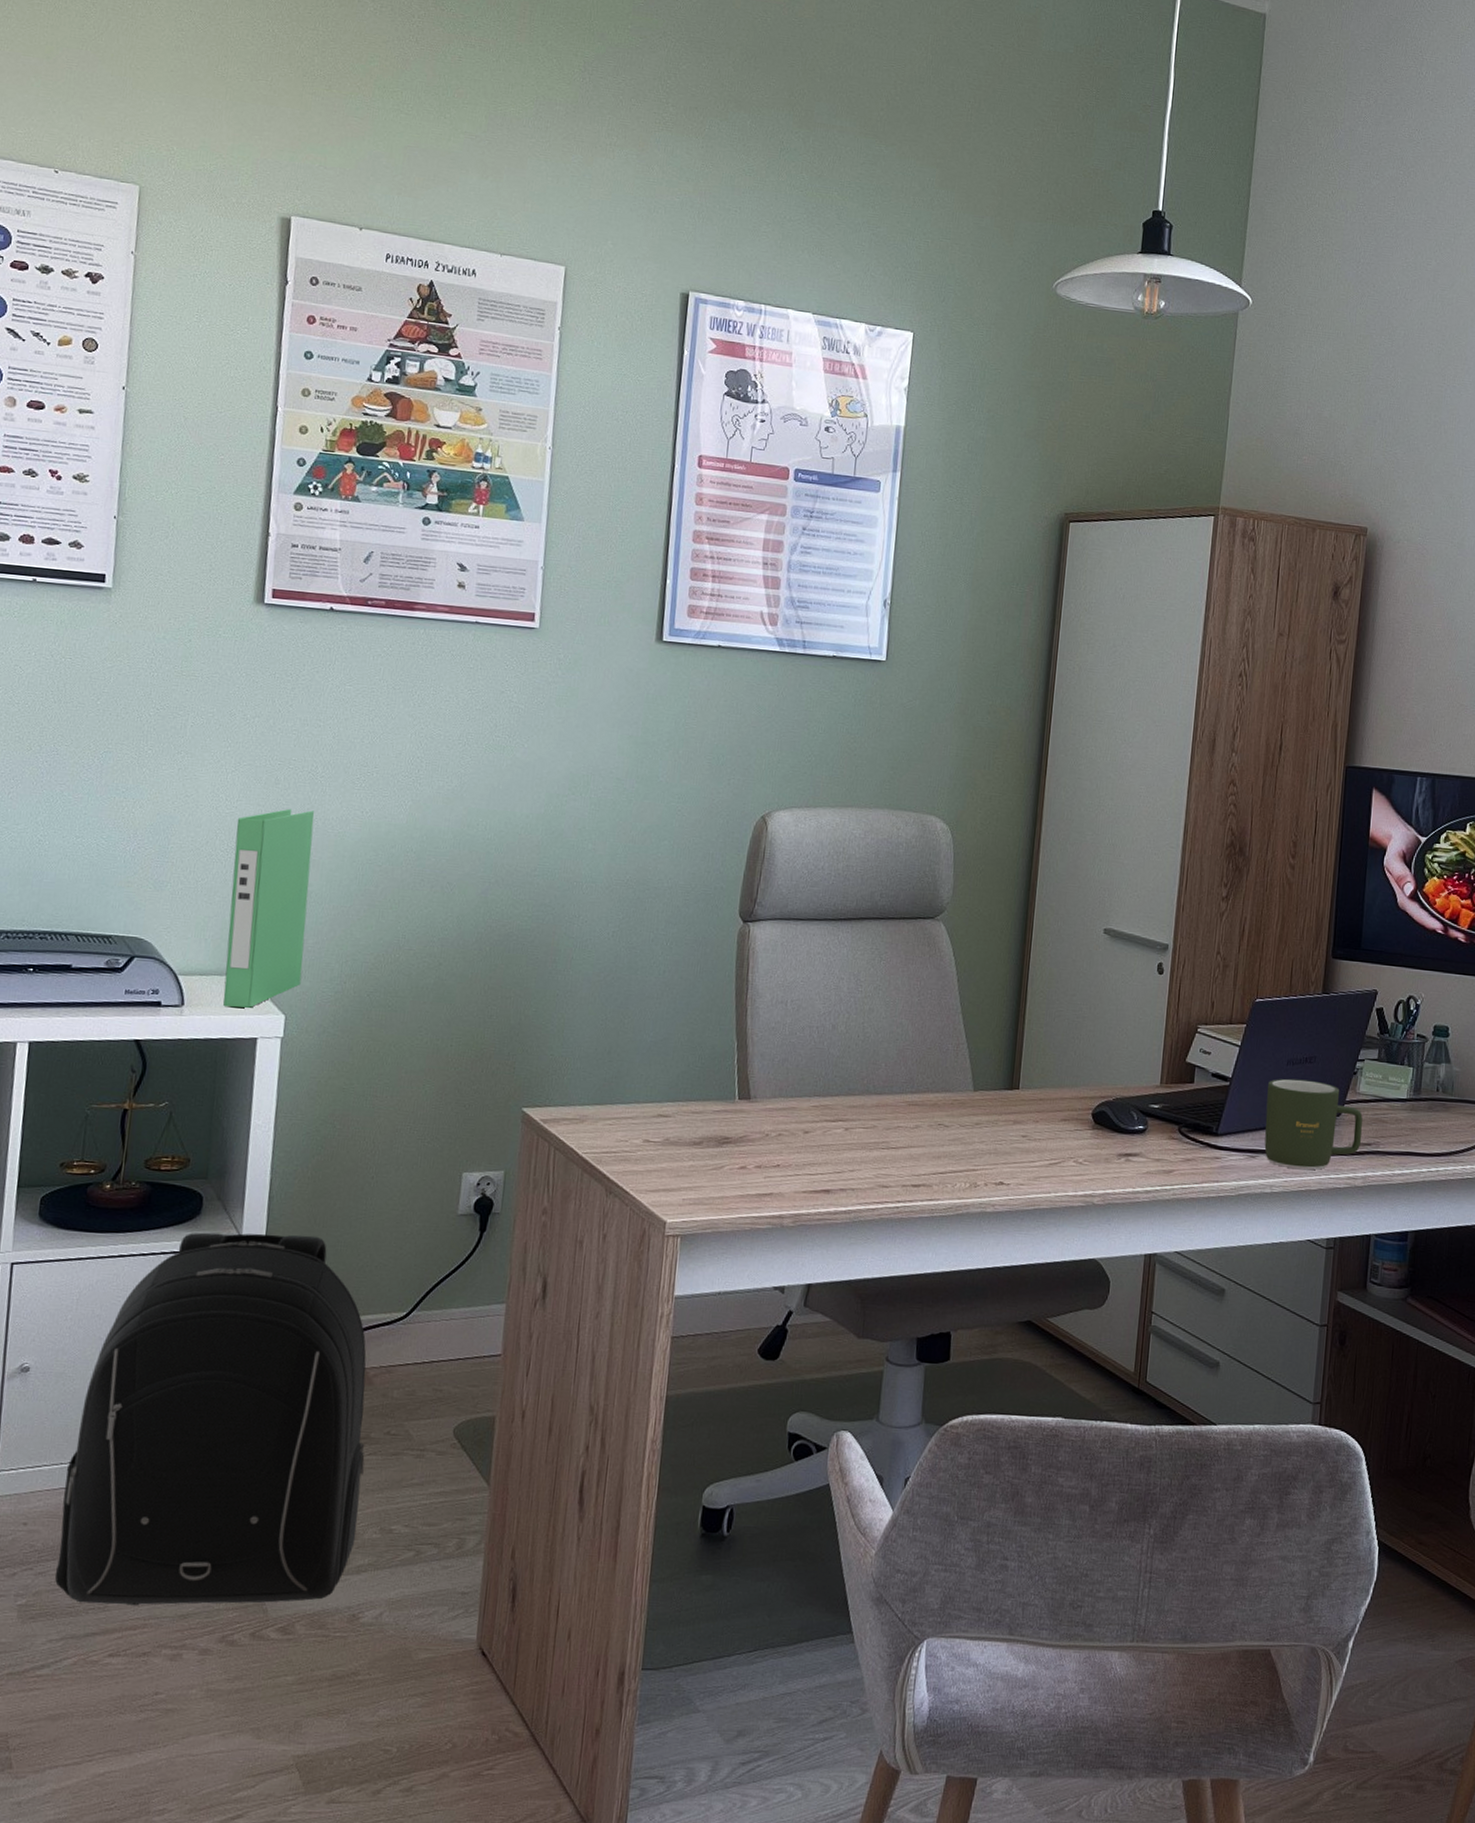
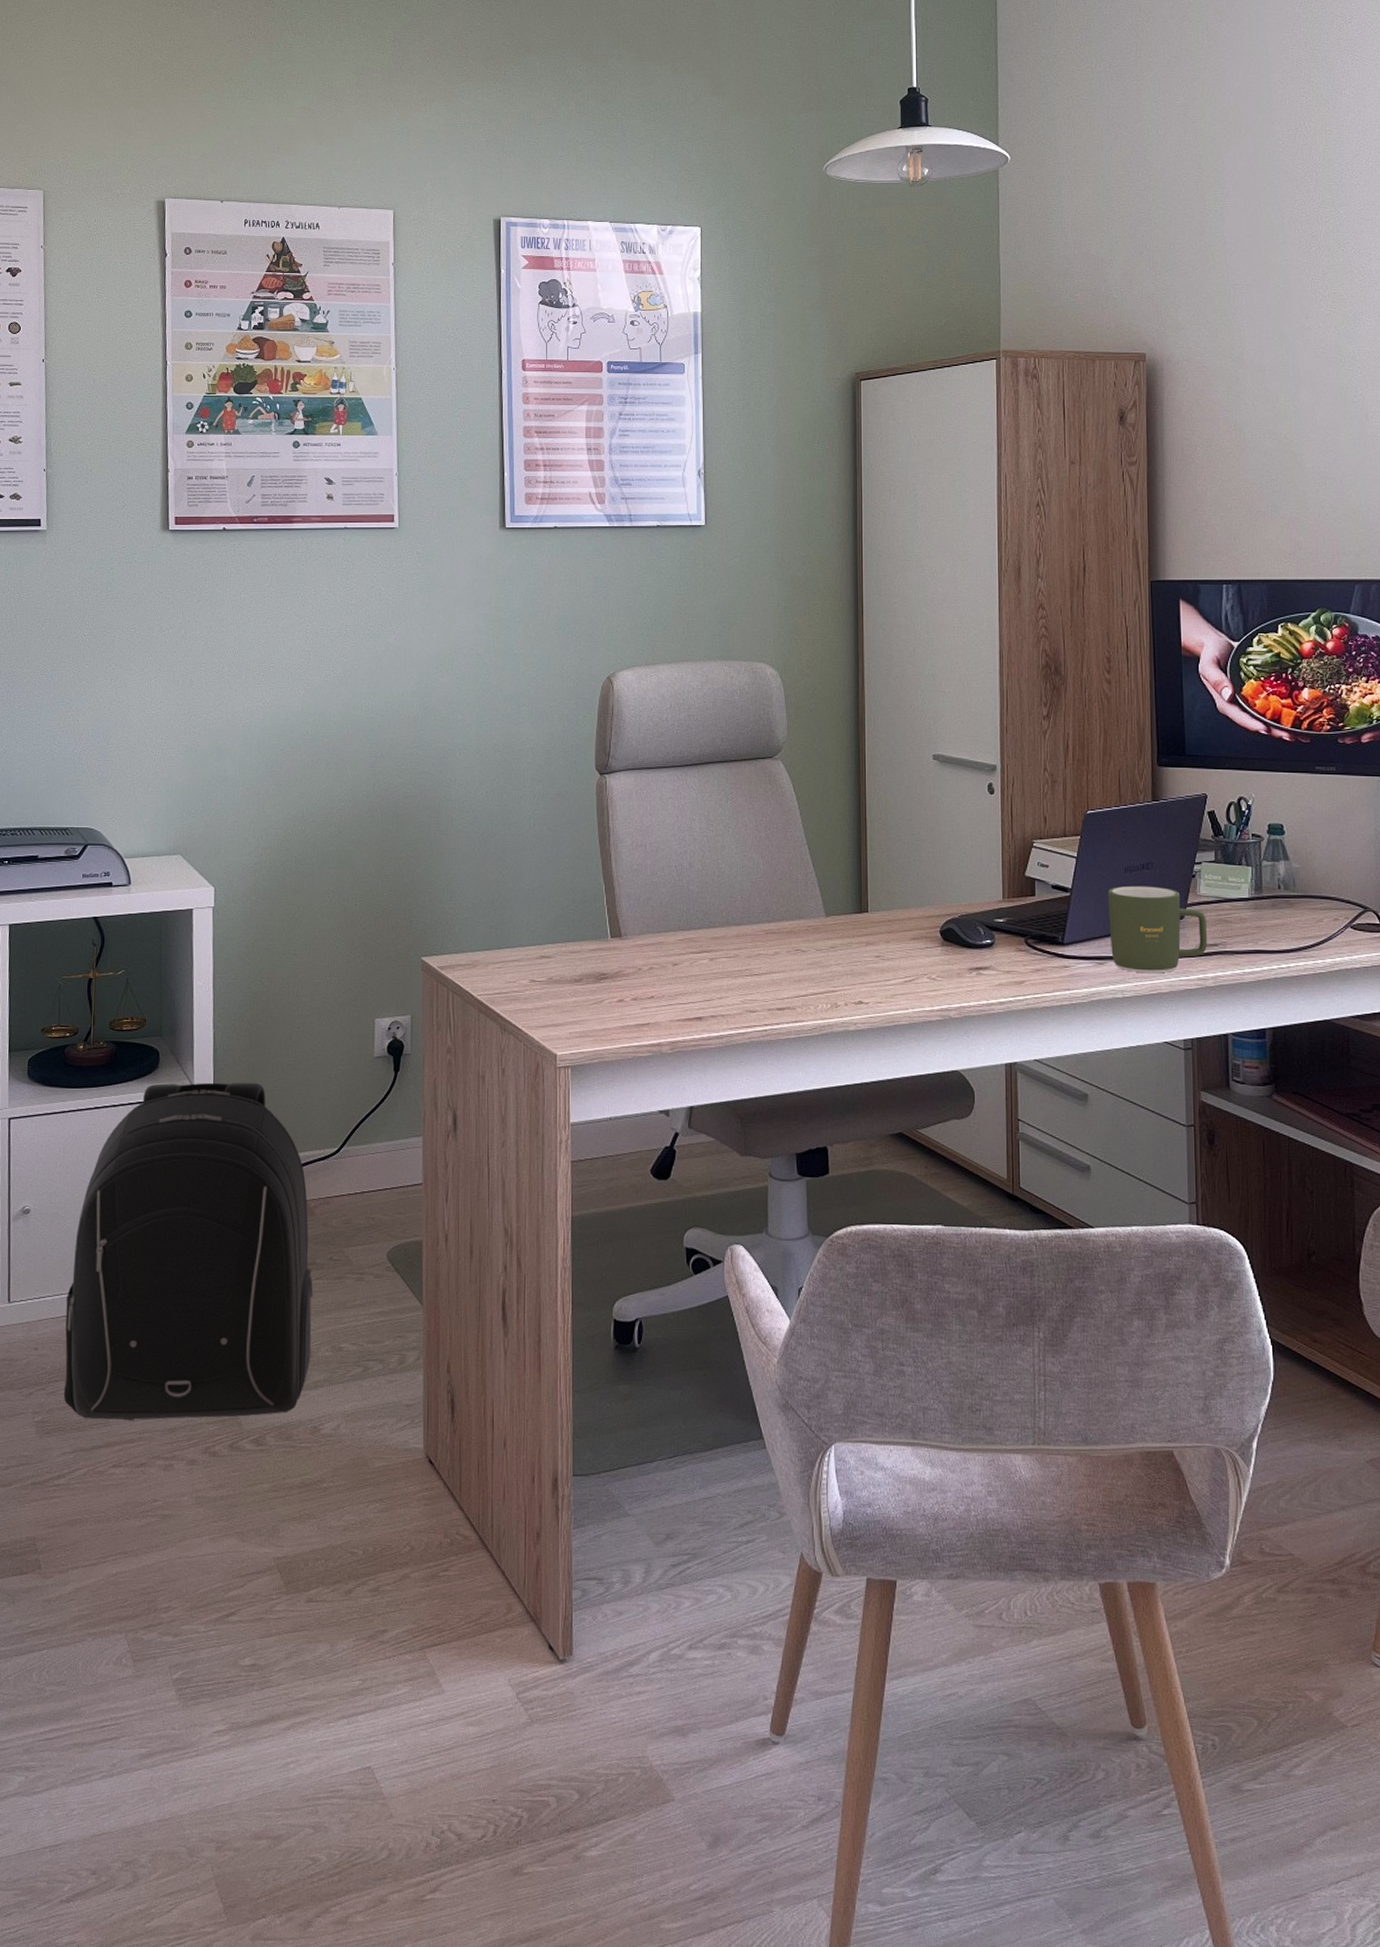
binder: present [223,808,315,1009] -> none [161,705,225,884]

